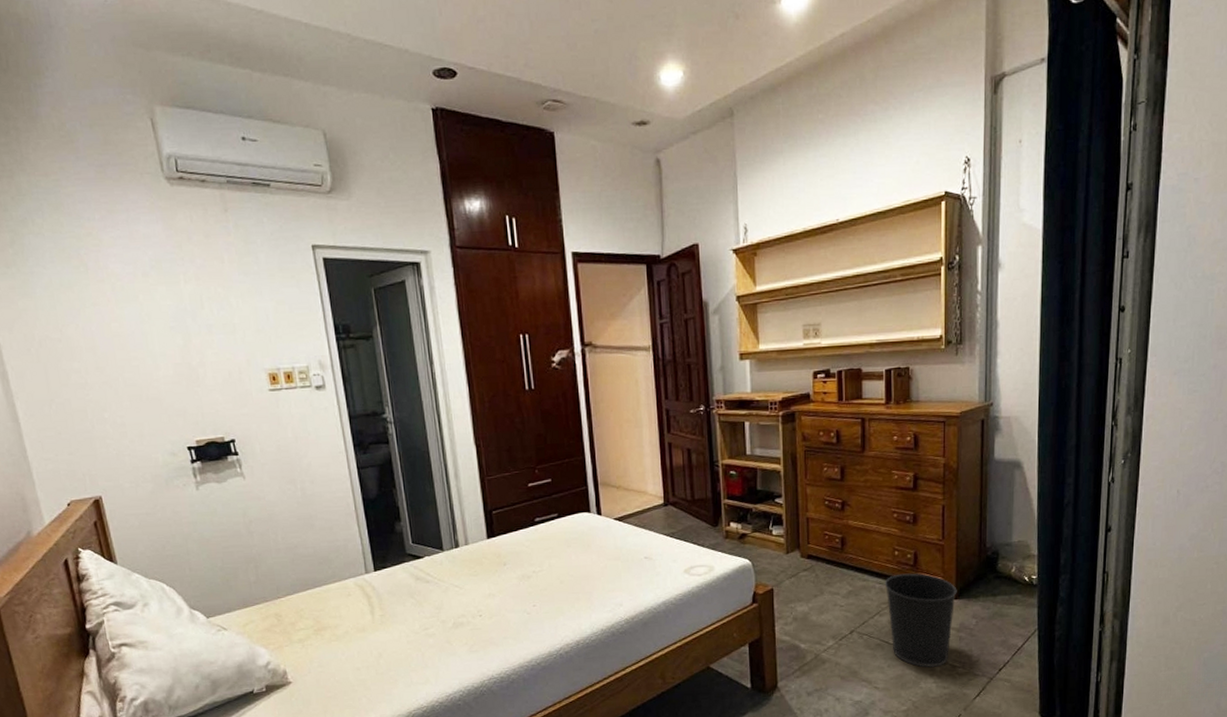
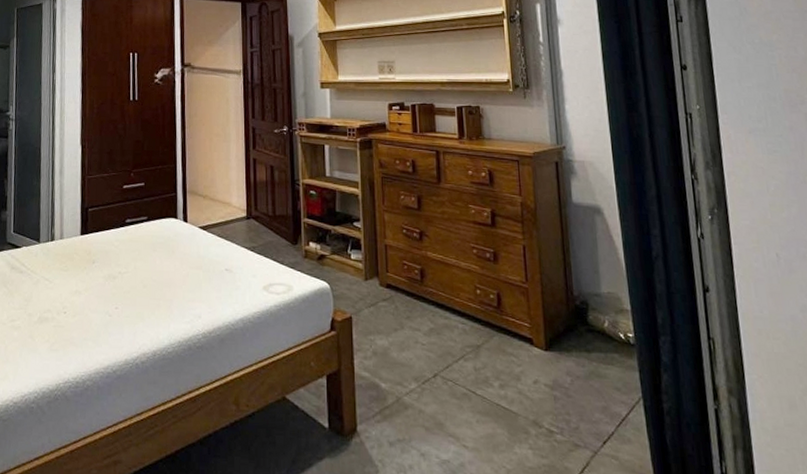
wastebasket: present [884,573,957,668] -> none [467,315,547,430]

